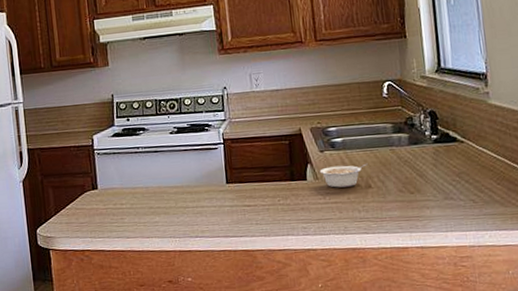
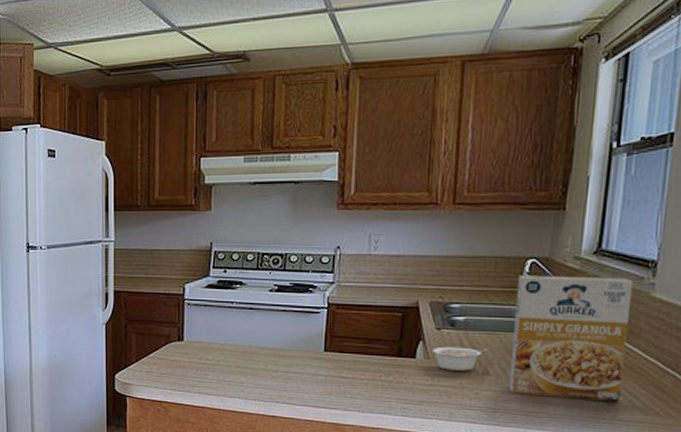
cereal box: none [379,90,482,202] -> present [509,275,634,403]

